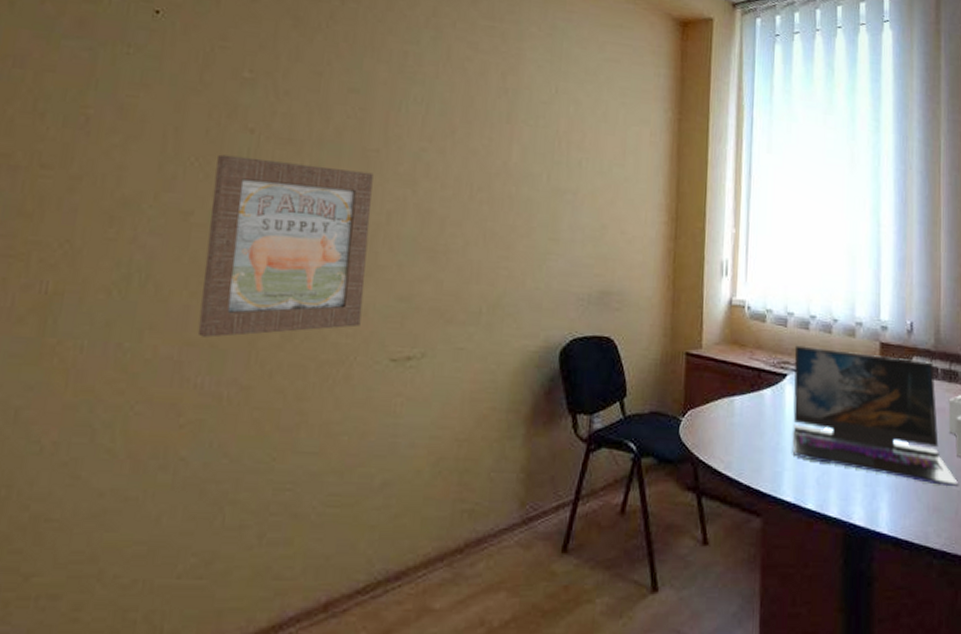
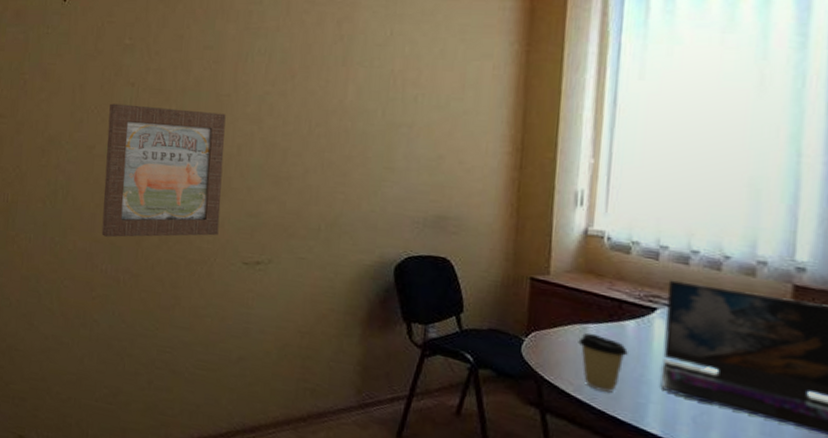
coffee cup: none [727,405,766,465] -> present [578,333,628,393]

